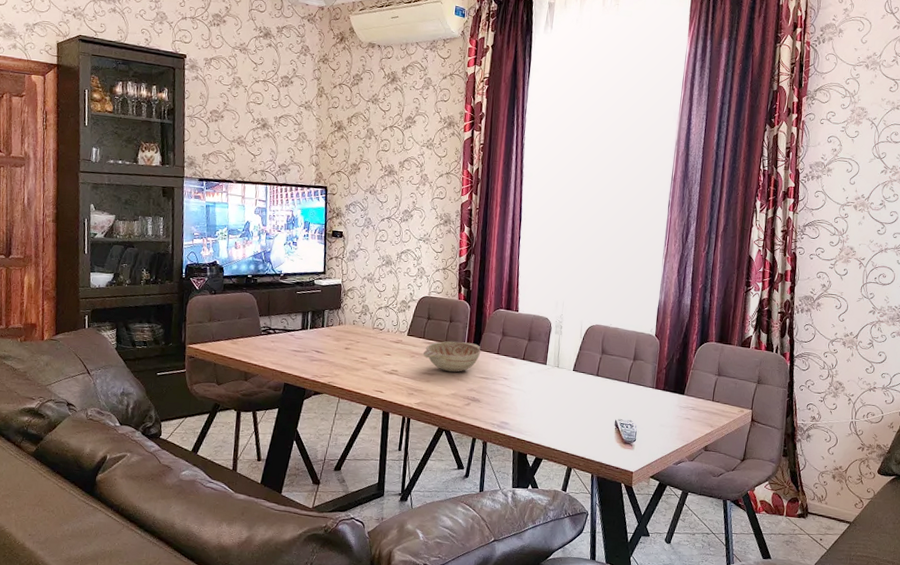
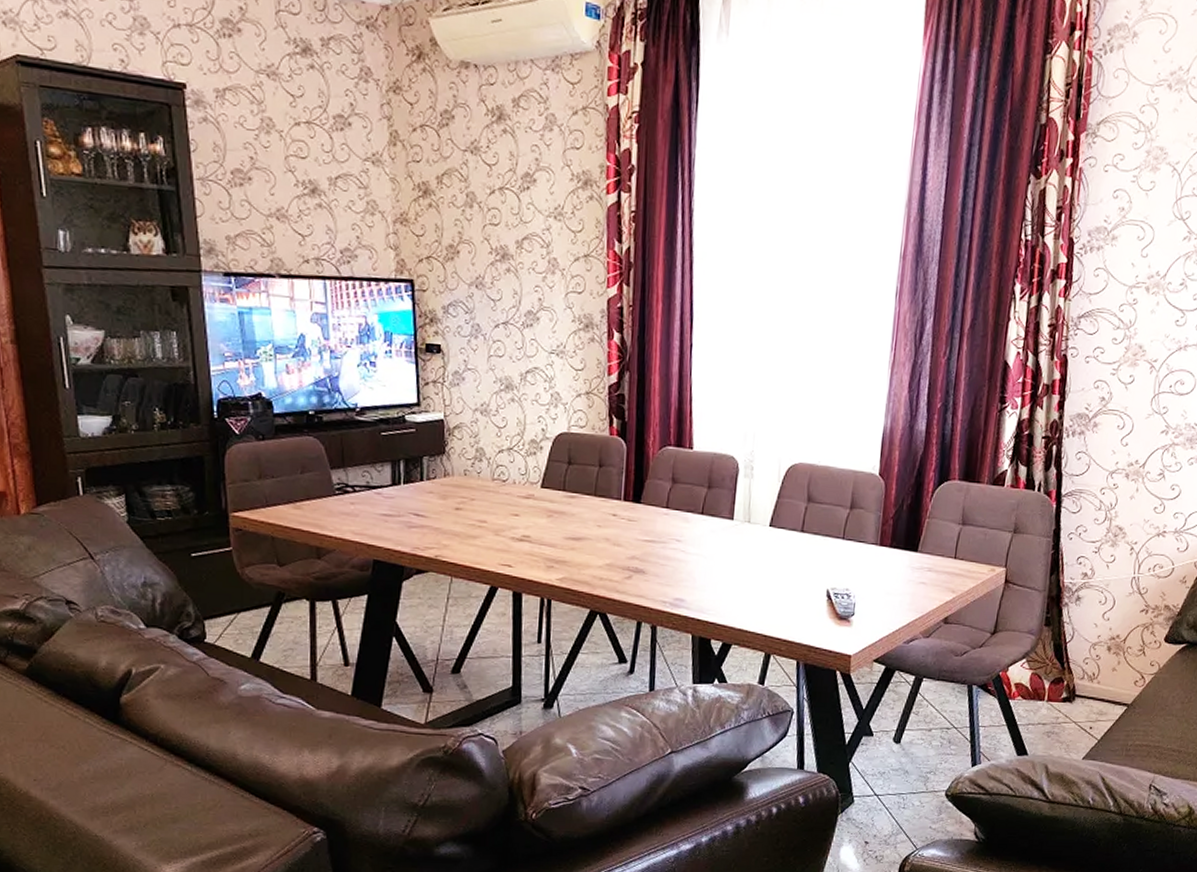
decorative bowl: present [423,341,481,373] -> none [564,493,644,536]

